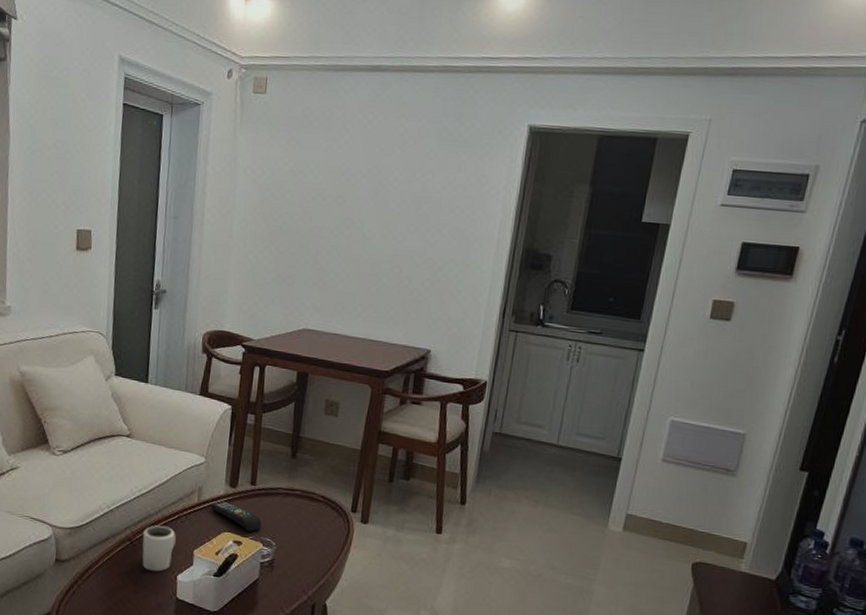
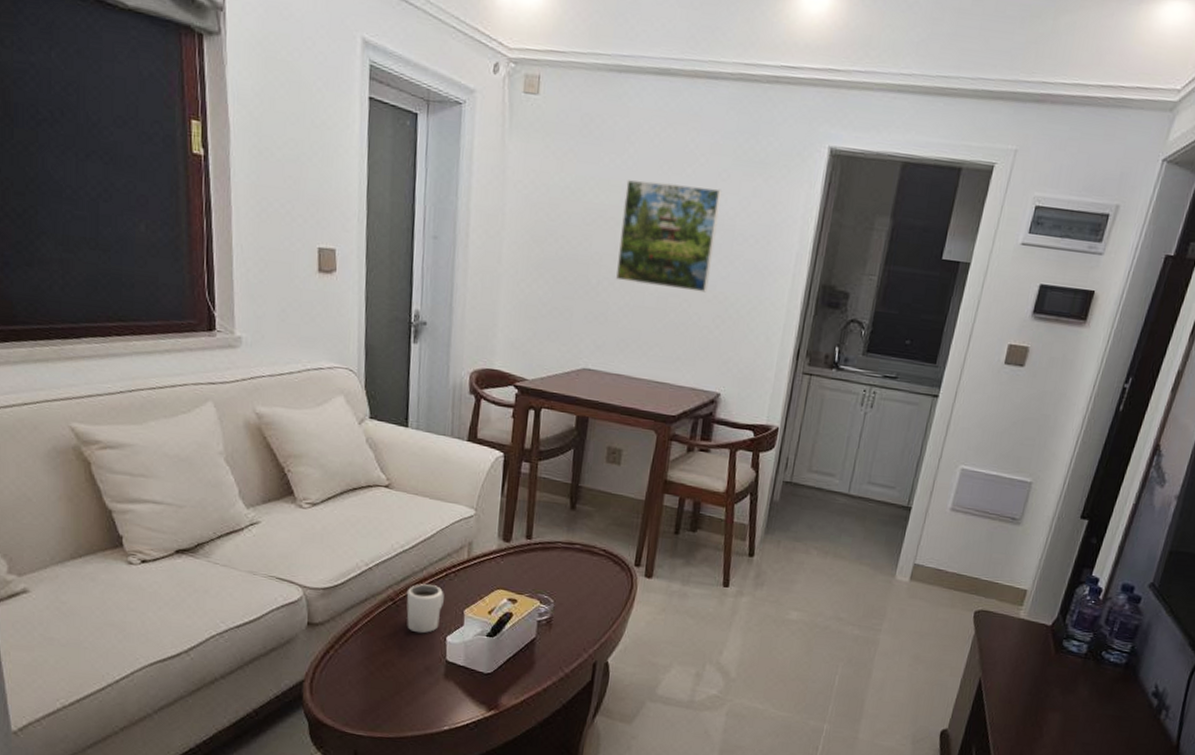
remote control: present [210,501,262,532] -> none [482,556,538,589]
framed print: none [334,161,429,259] -> present [616,179,721,293]

